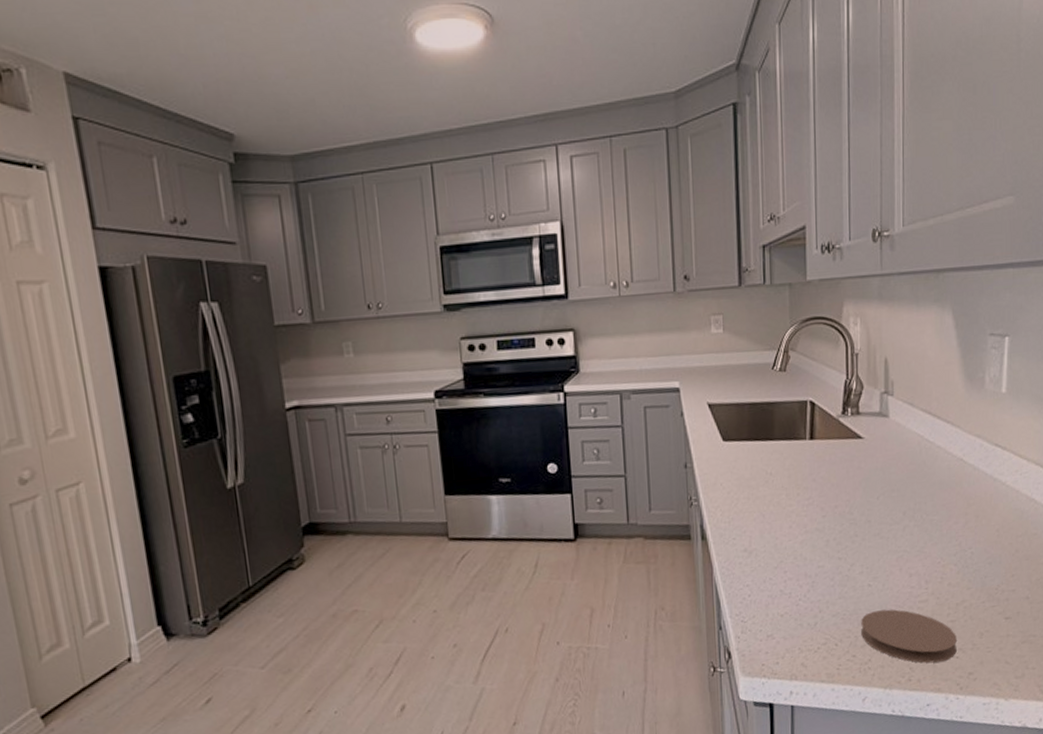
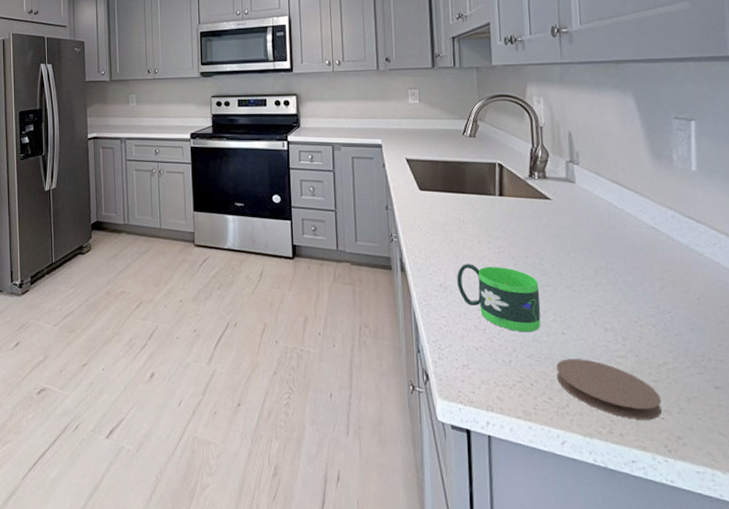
mug: none [763,521,848,591] -> present [457,264,541,333]

